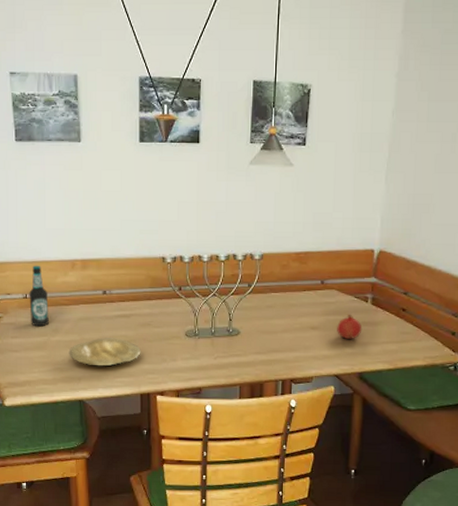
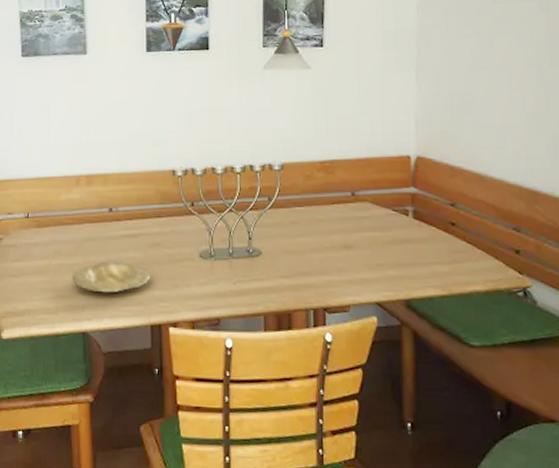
bottle: present [29,265,49,327] -> none [31,182,51,249]
fruit: present [337,314,363,340] -> none [374,230,405,261]

